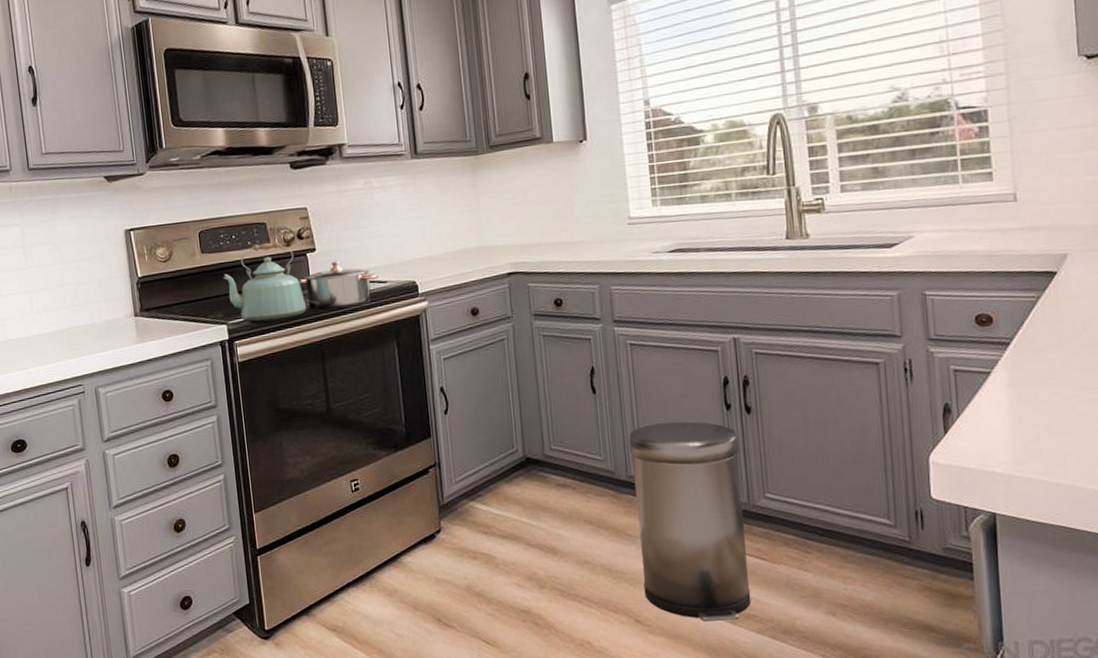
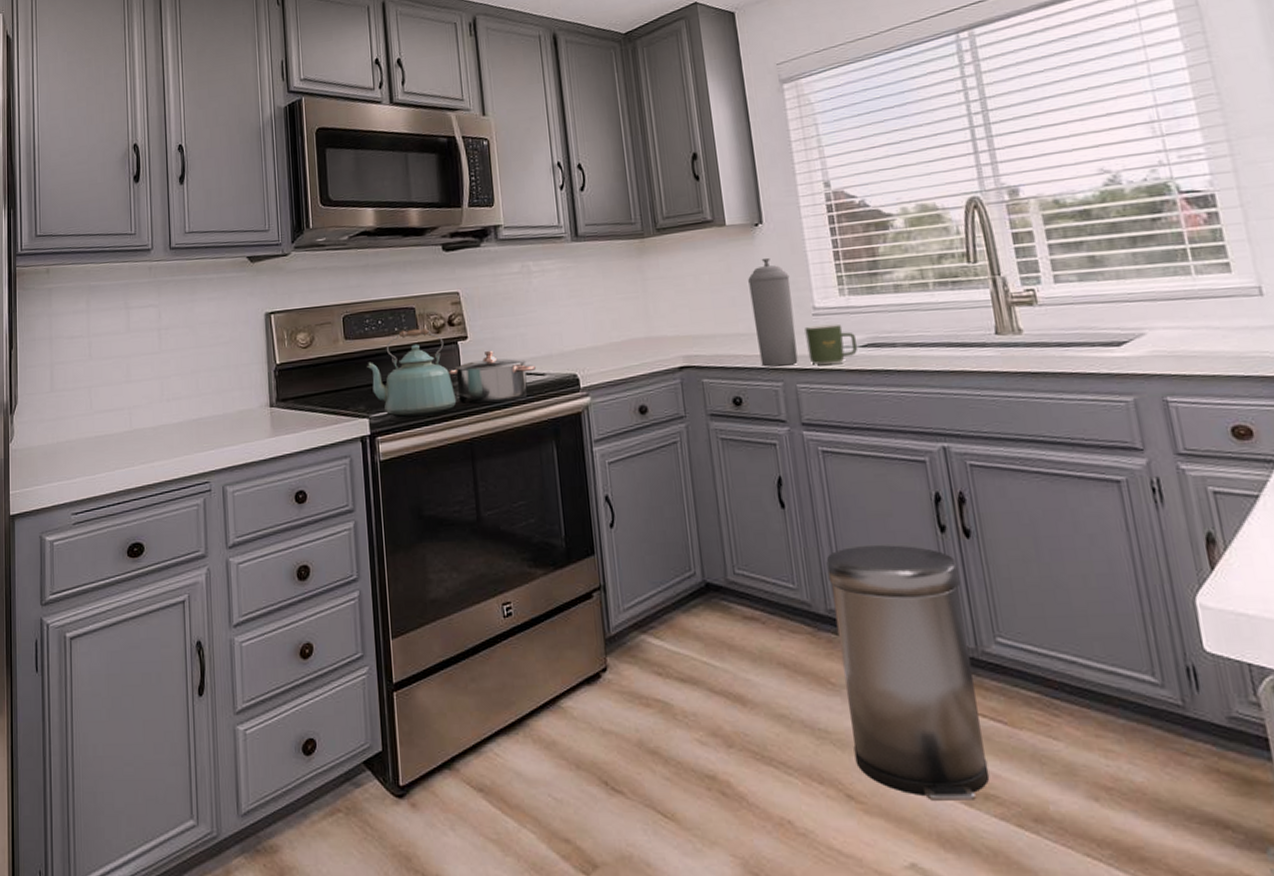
canister: none [572,172,613,272] -> present [748,257,798,368]
mug: none [620,232,666,269] -> present [804,324,858,365]

